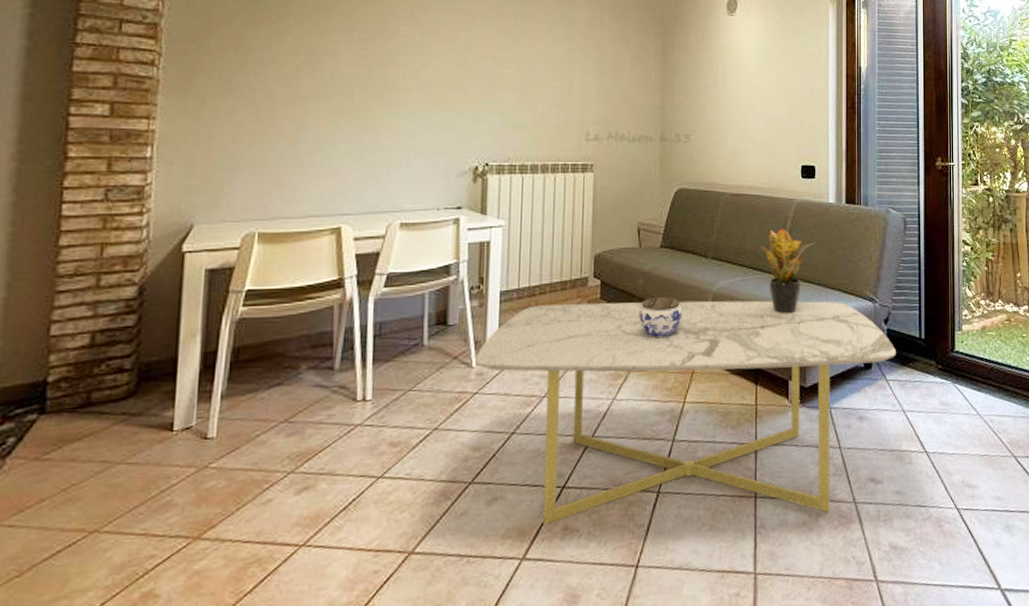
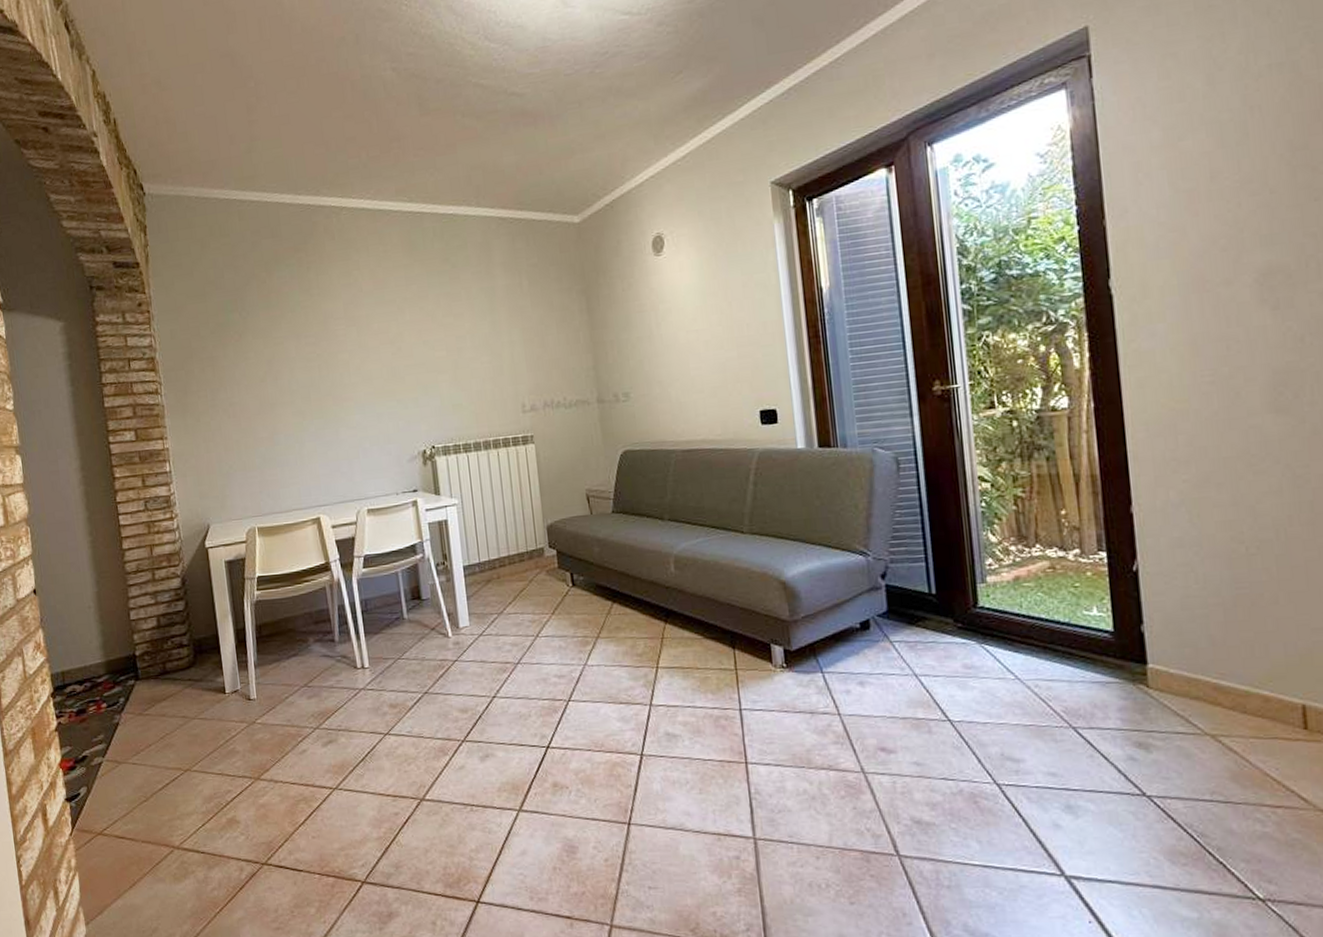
coffee table: present [474,300,896,526] -> none [449,557,900,781]
jar: present [639,296,683,337] -> none [599,563,645,604]
potted plant: present [758,228,815,314] -> none [719,481,786,574]

